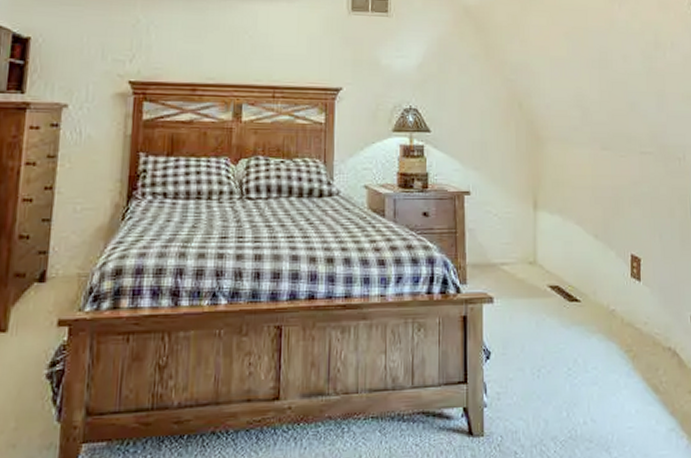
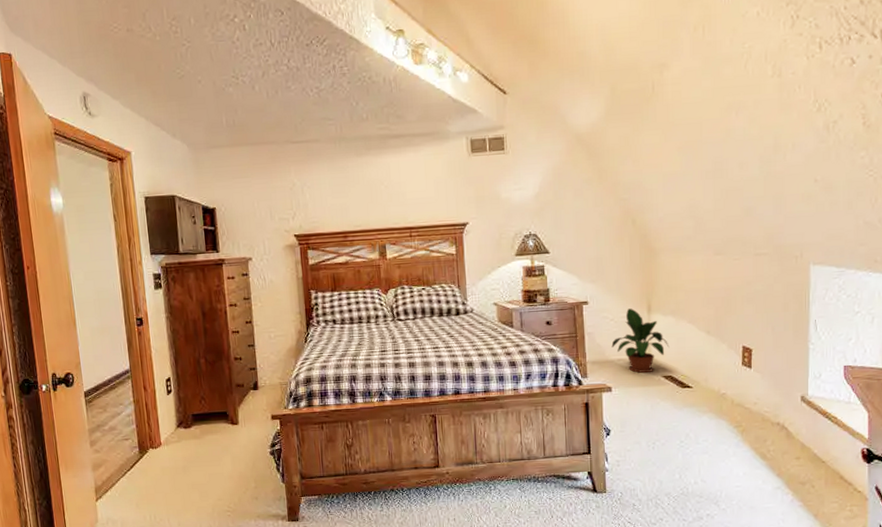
potted plant: none [494,203,556,281] -> present [611,308,670,373]

